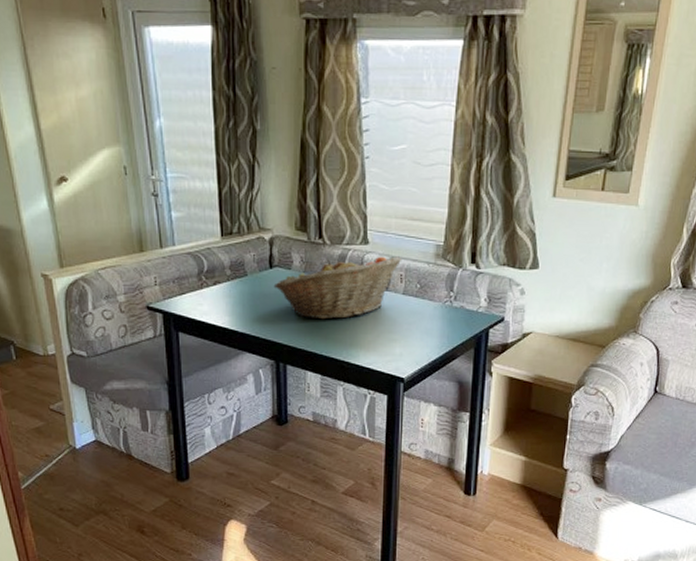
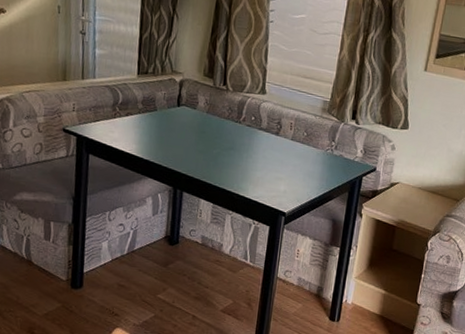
fruit basket: present [273,256,402,320] -> none [179,103,294,156]

